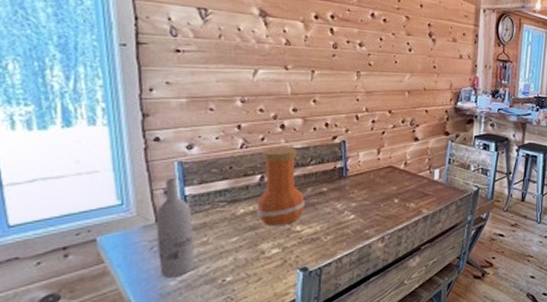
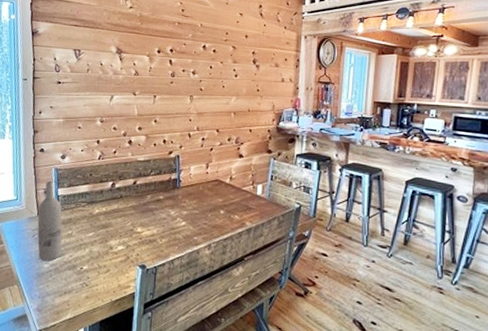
vase: present [256,146,305,225] -> none [107,158,145,226]

